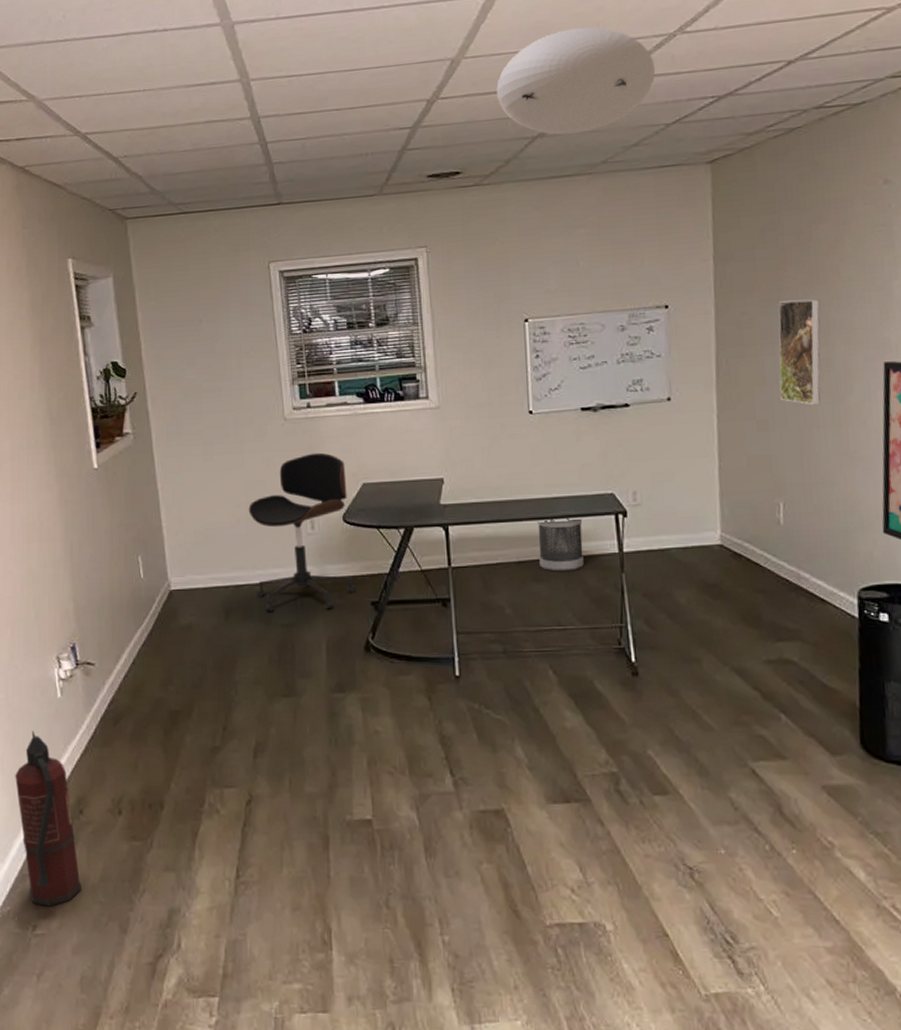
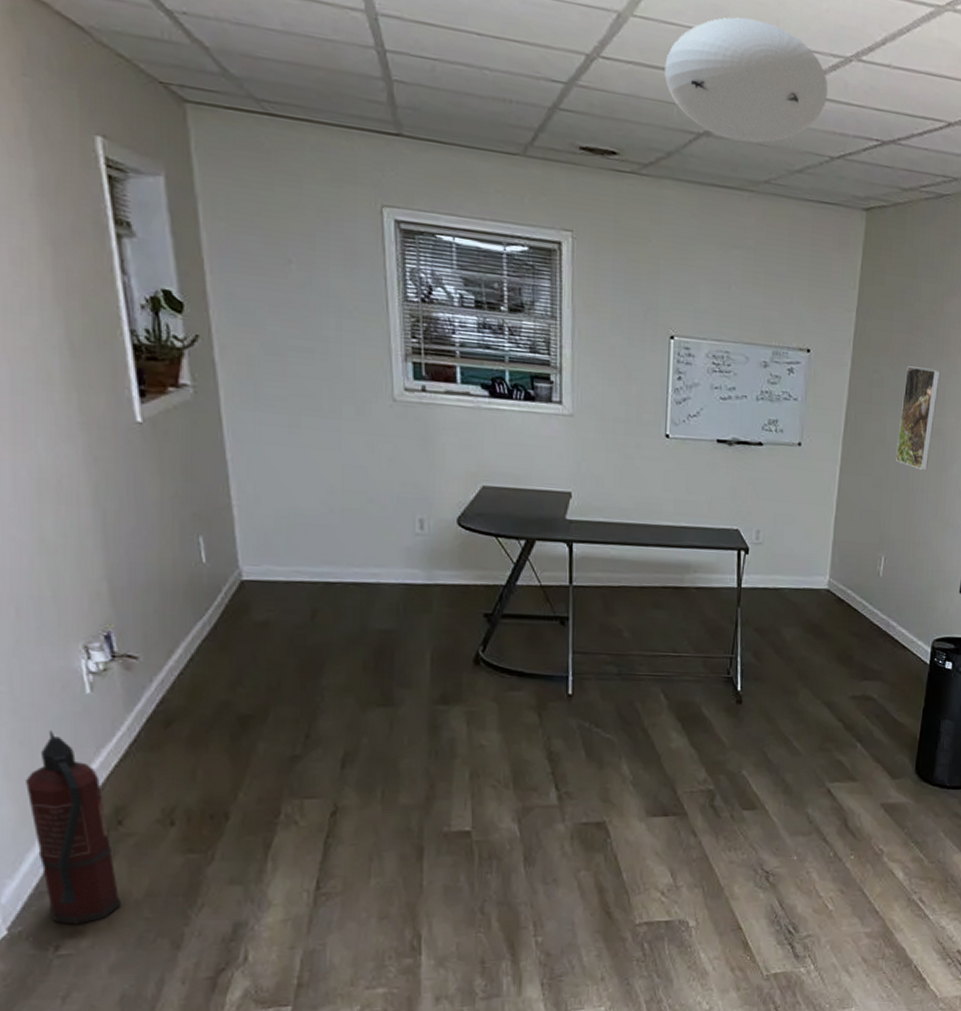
office chair: present [248,452,356,611] -> none [344,444,468,618]
wastebasket: present [537,518,584,572] -> none [661,547,707,601]

